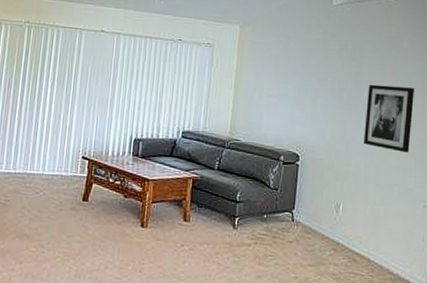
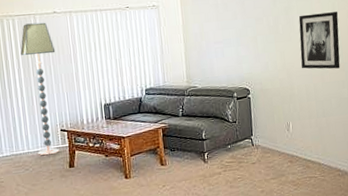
floor lamp: none [52,37,95,183] -> present [20,22,59,156]

